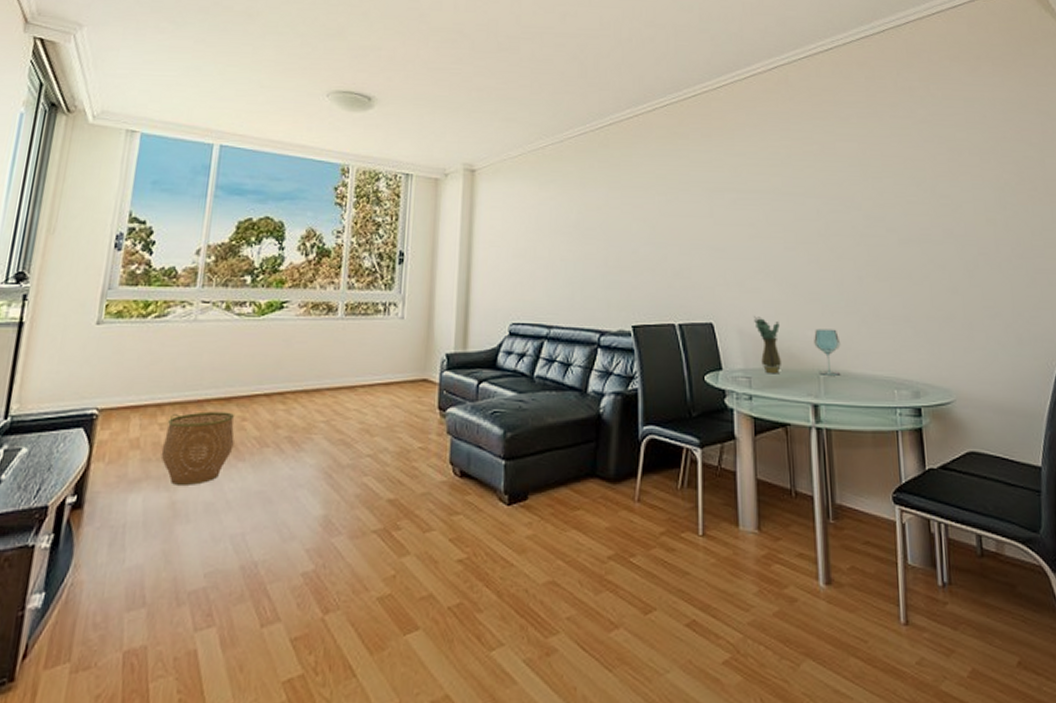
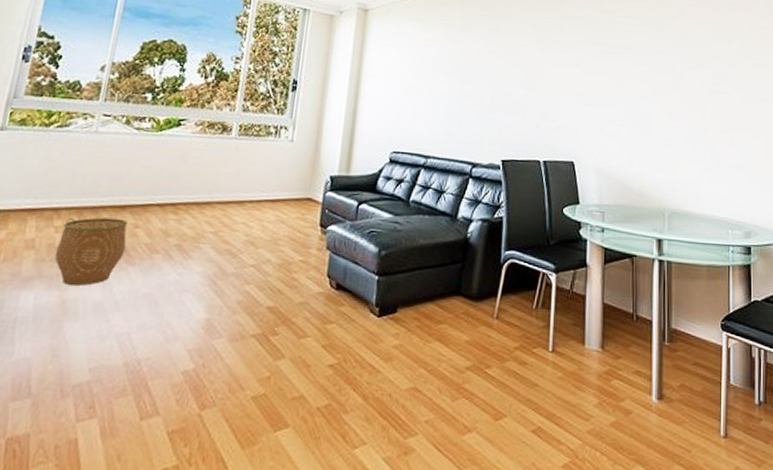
vase: present [754,316,782,374] -> none [611,158,633,210]
wine glass: present [814,328,841,376] -> none [662,172,685,214]

